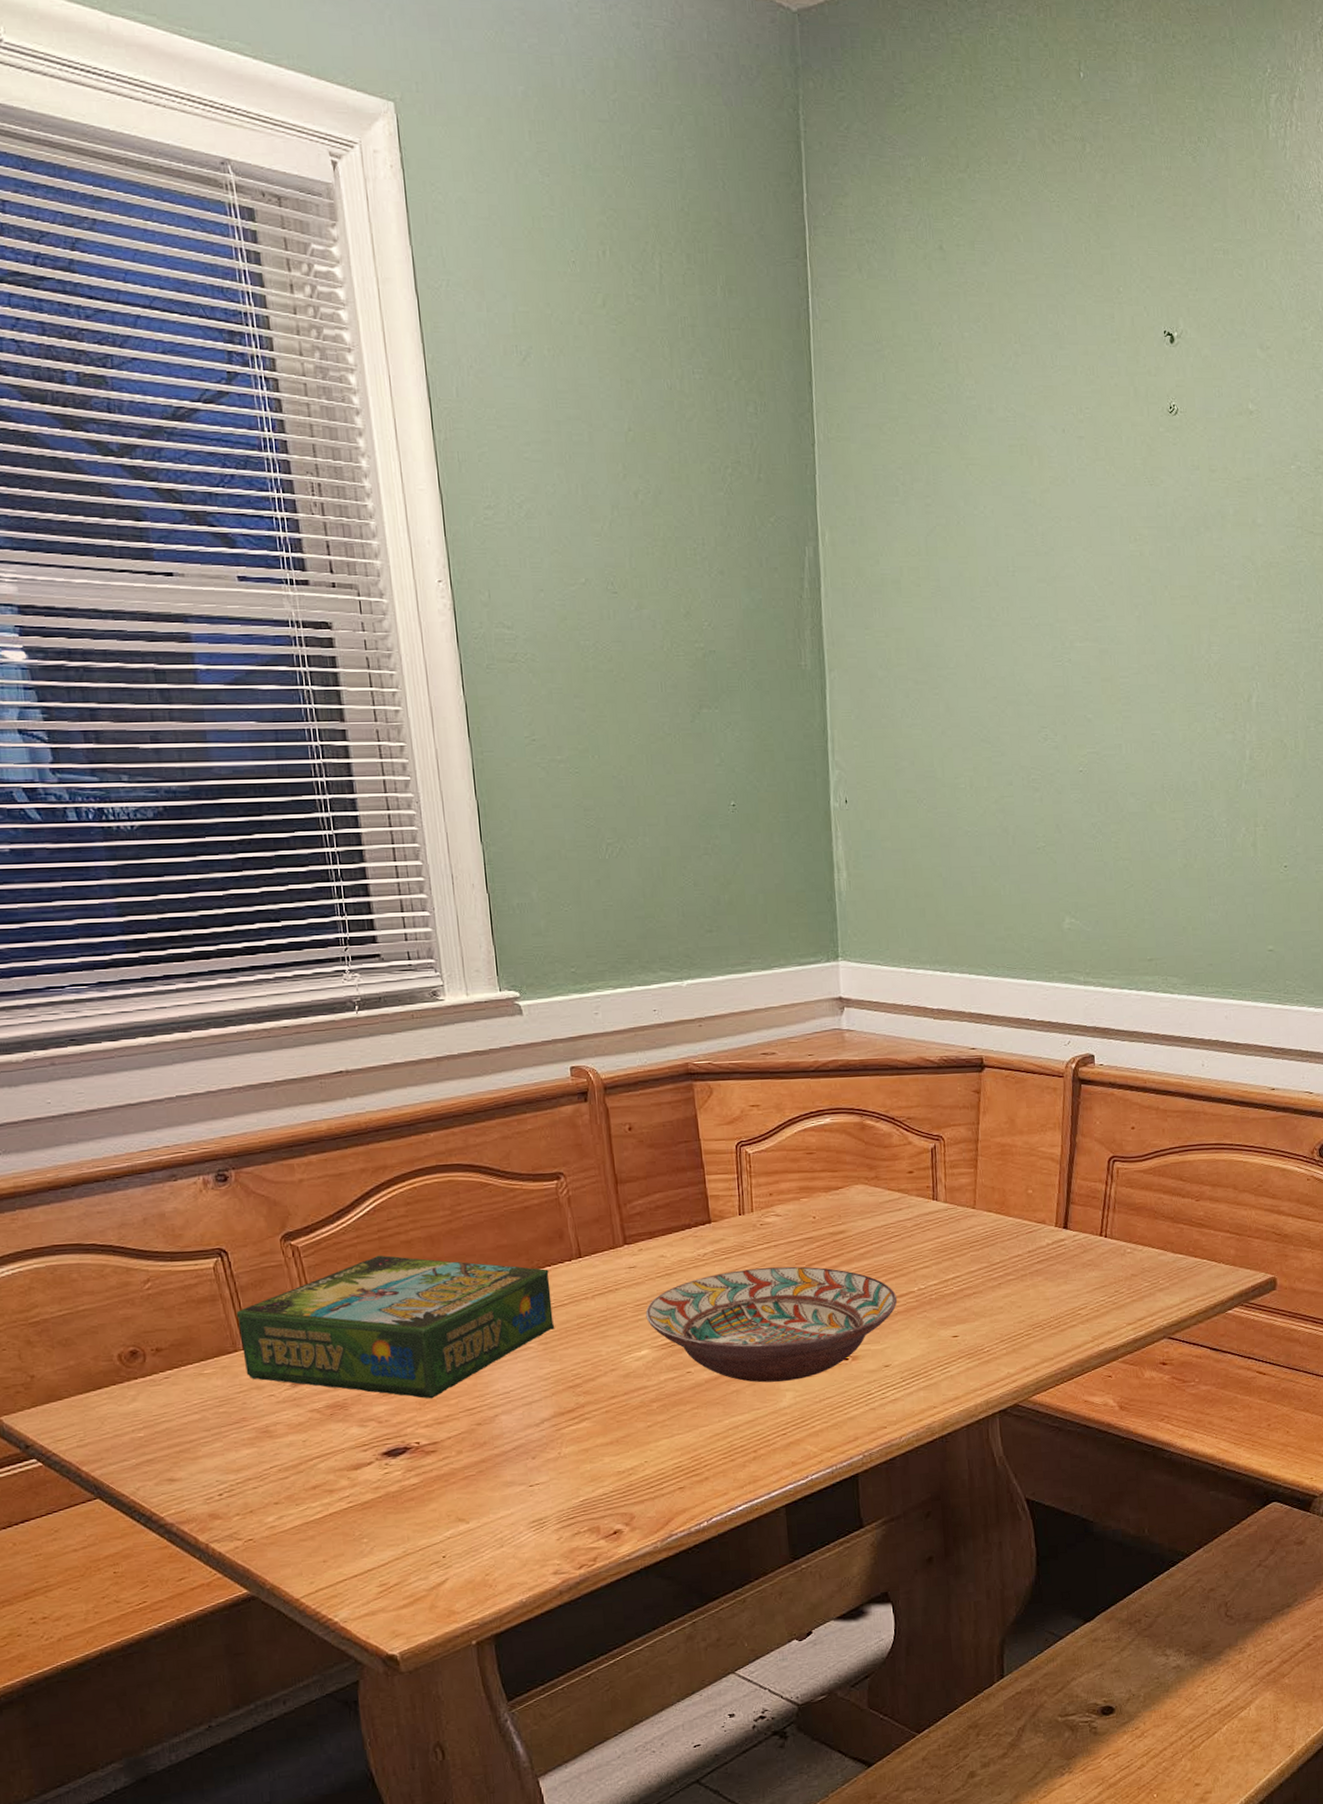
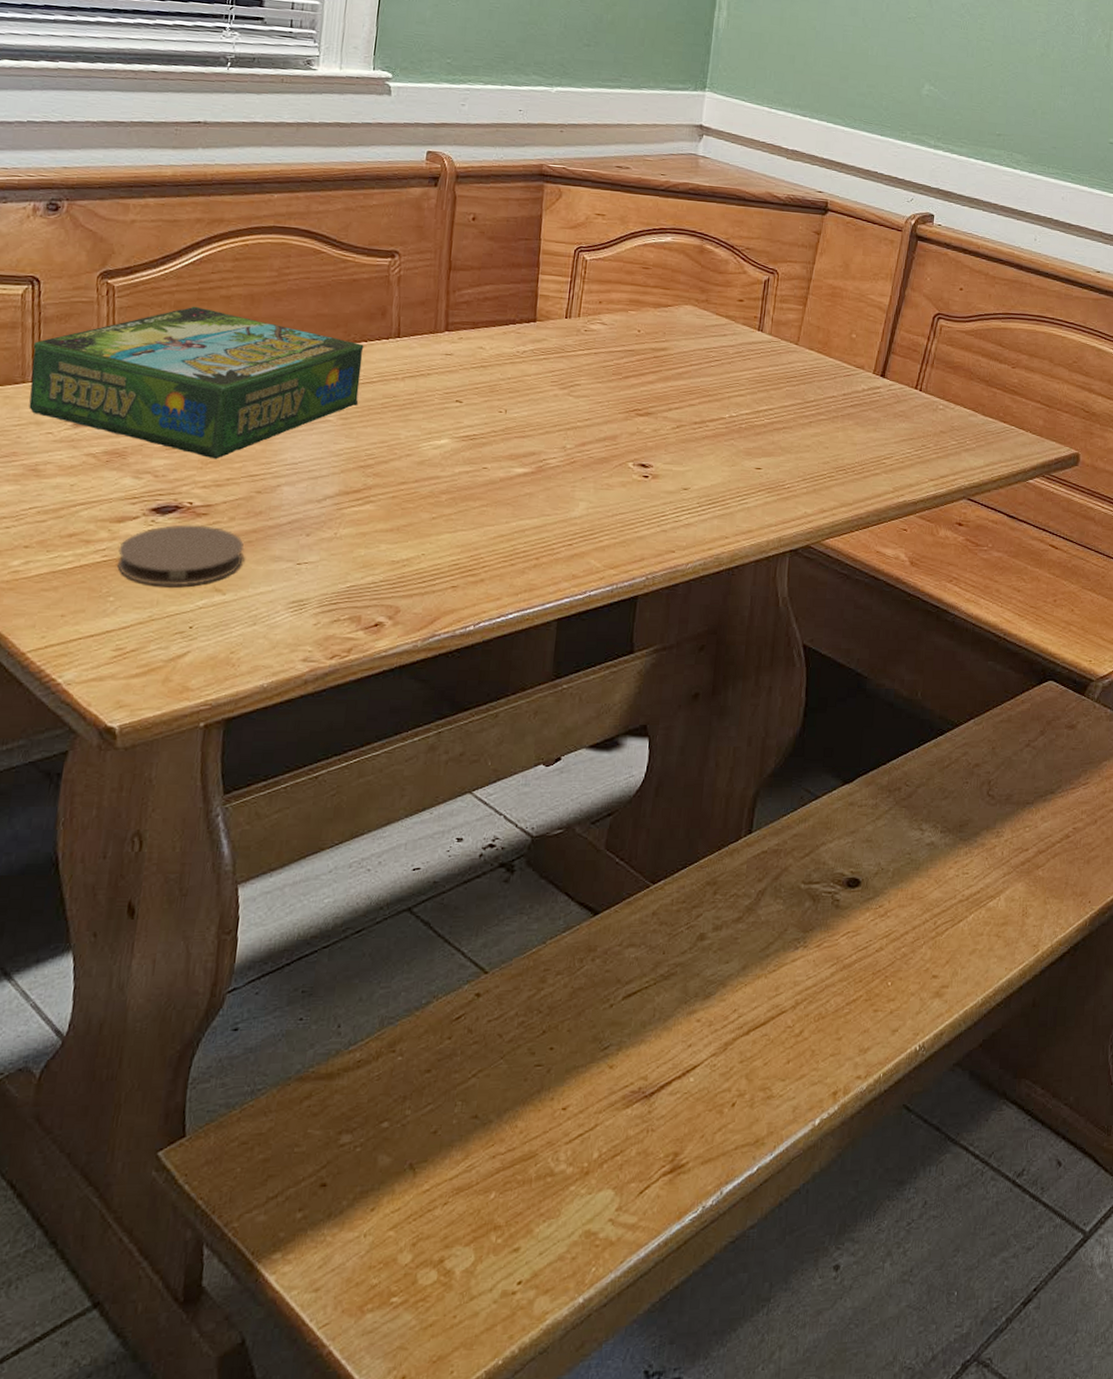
coaster: none [361,1462,477,1524] -> present [118,524,244,586]
decorative bowl: present [645,1266,898,1383] -> none [453,372,708,491]

